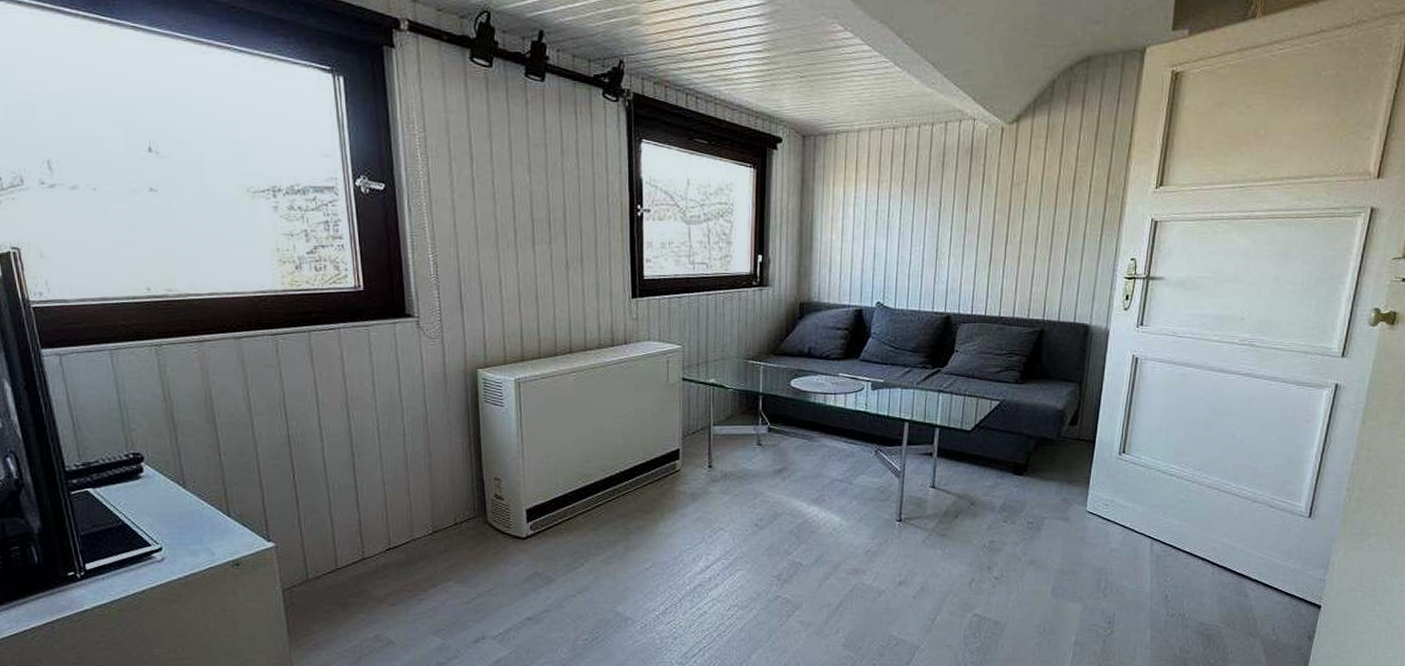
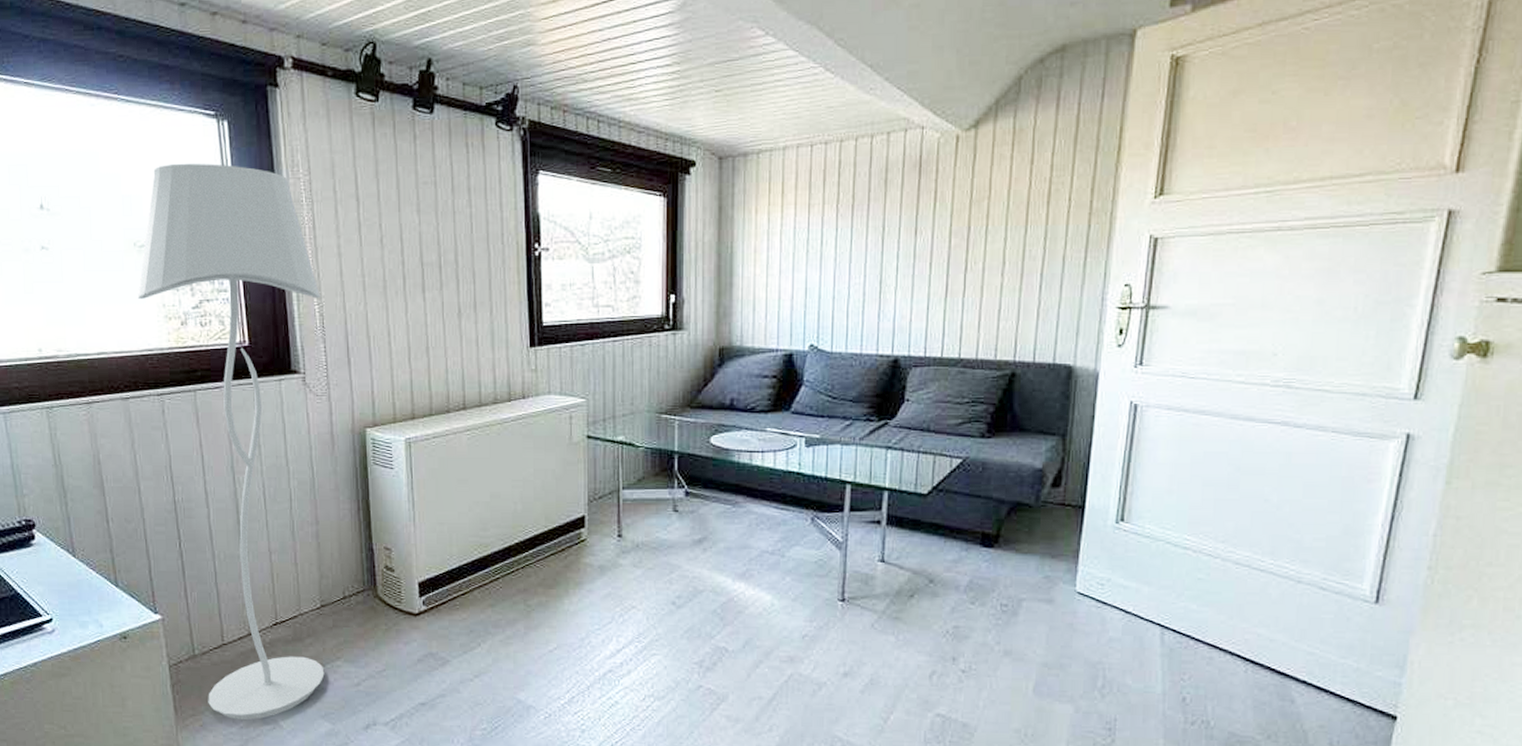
floor lamp: none [250,115,436,639] -> present [137,164,325,721]

